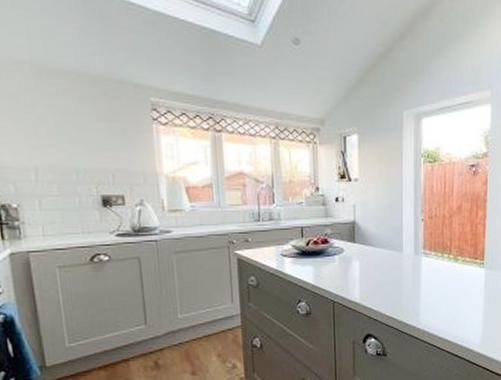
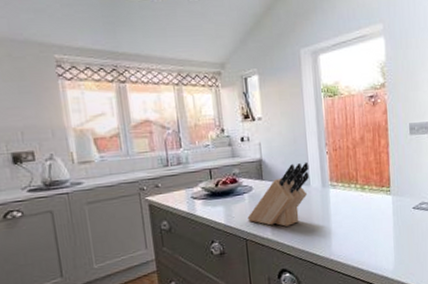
knife block: none [336,227,403,291] -> present [247,161,309,227]

